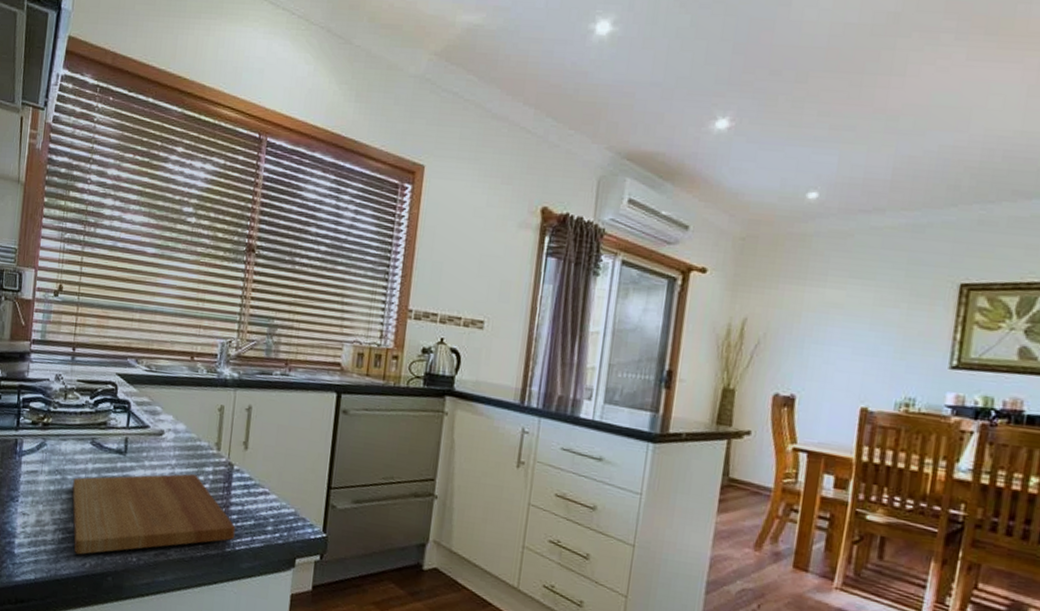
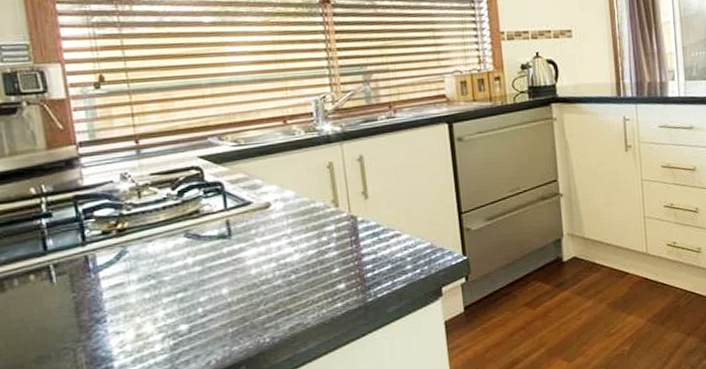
cutting board: present [72,473,236,555] -> none [172,237,374,355]

